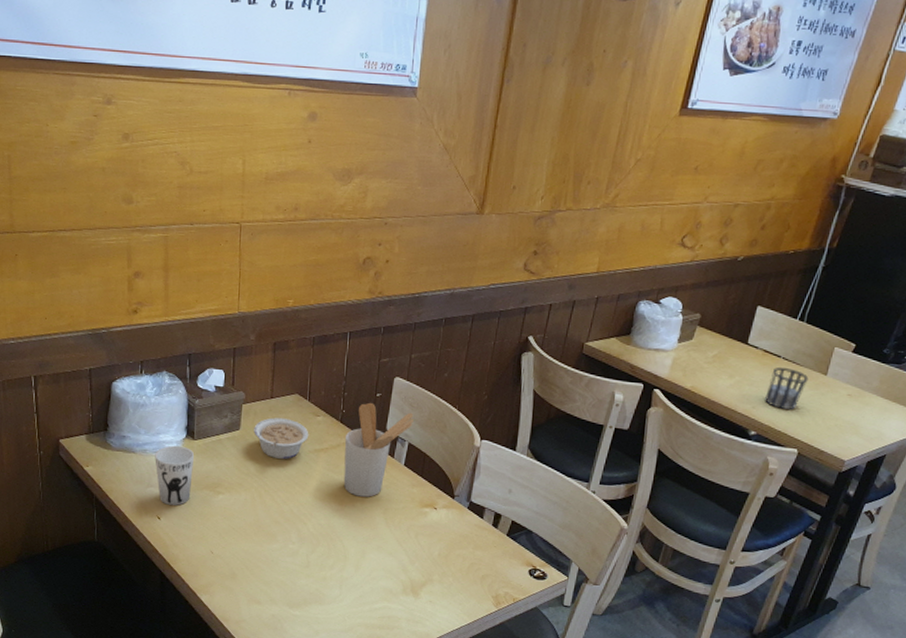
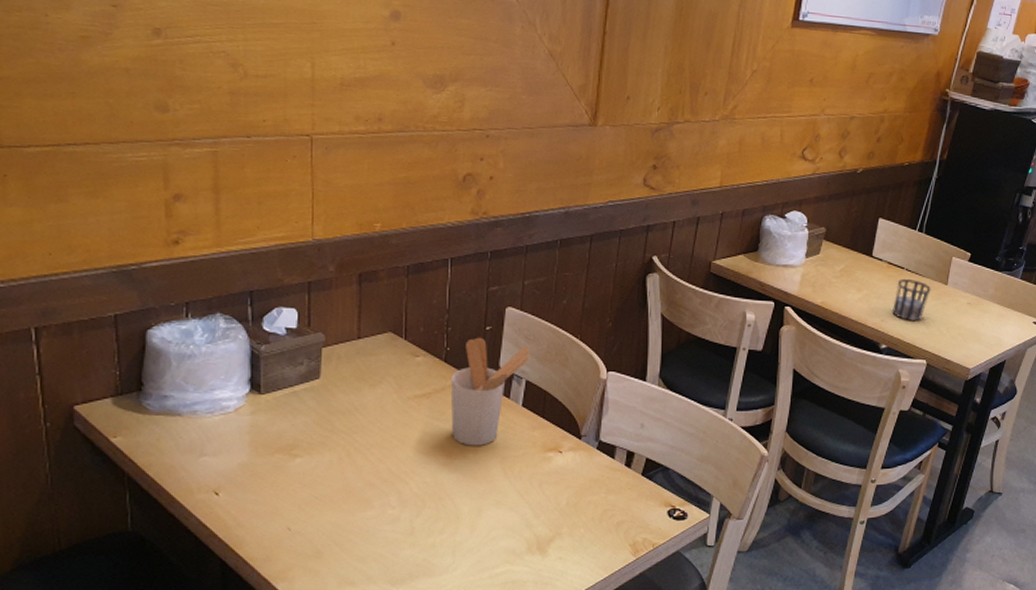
cup: present [155,445,195,506] -> none [208,402,262,476]
legume: present [254,418,309,460] -> none [338,361,407,410]

